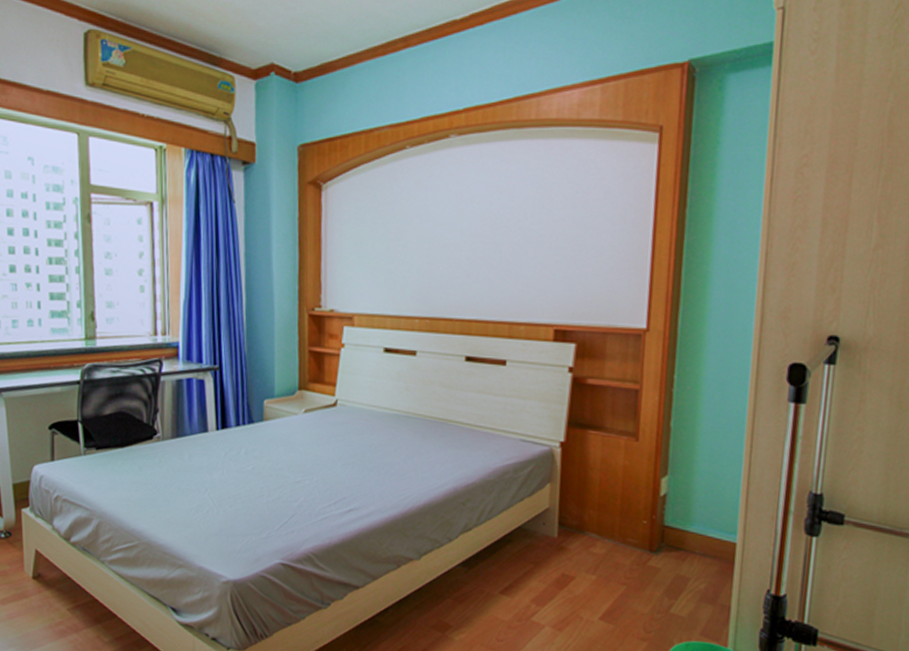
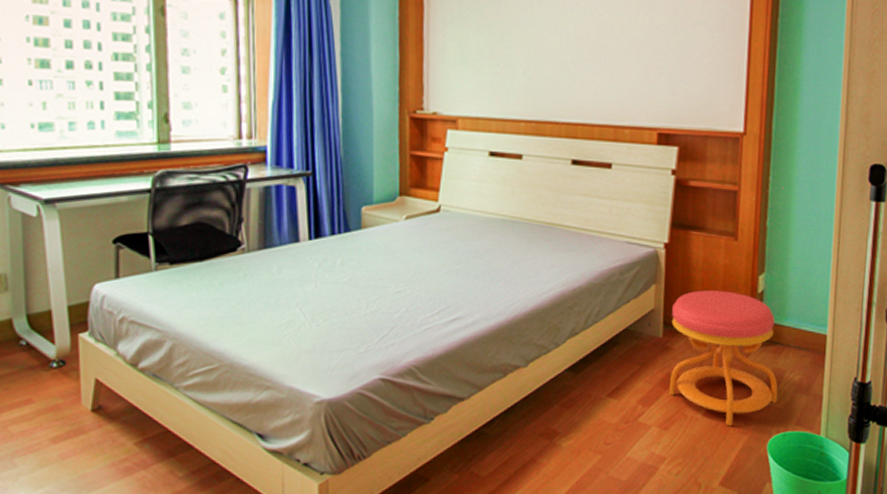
stool: none [564,491,681,632] -> present [669,290,778,426]

